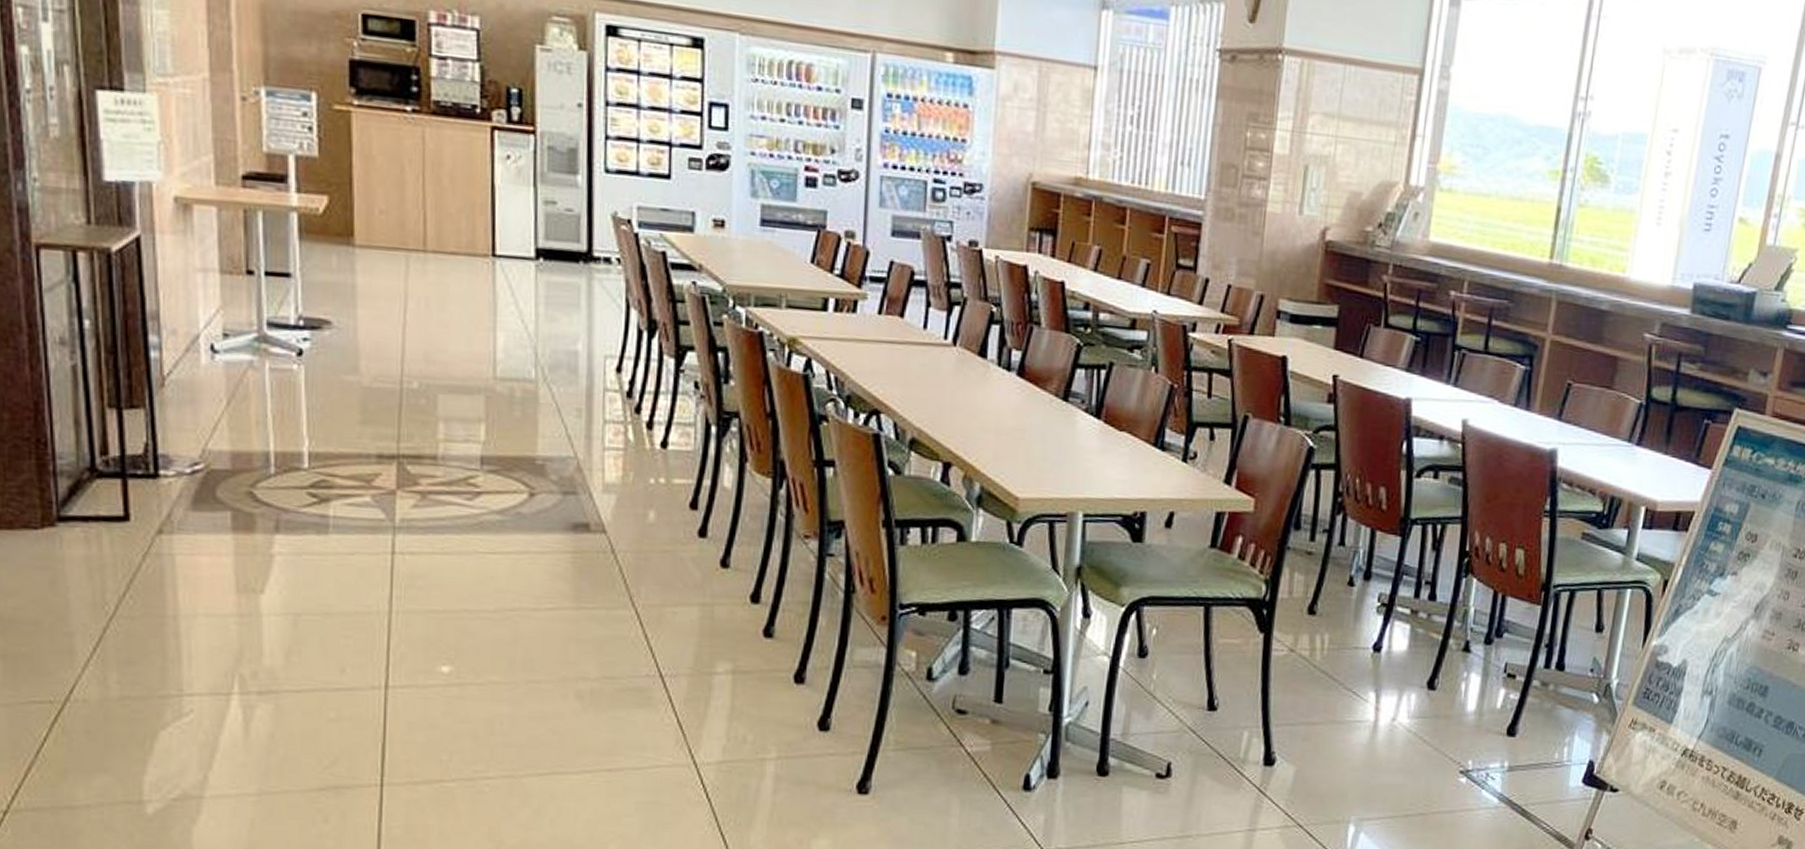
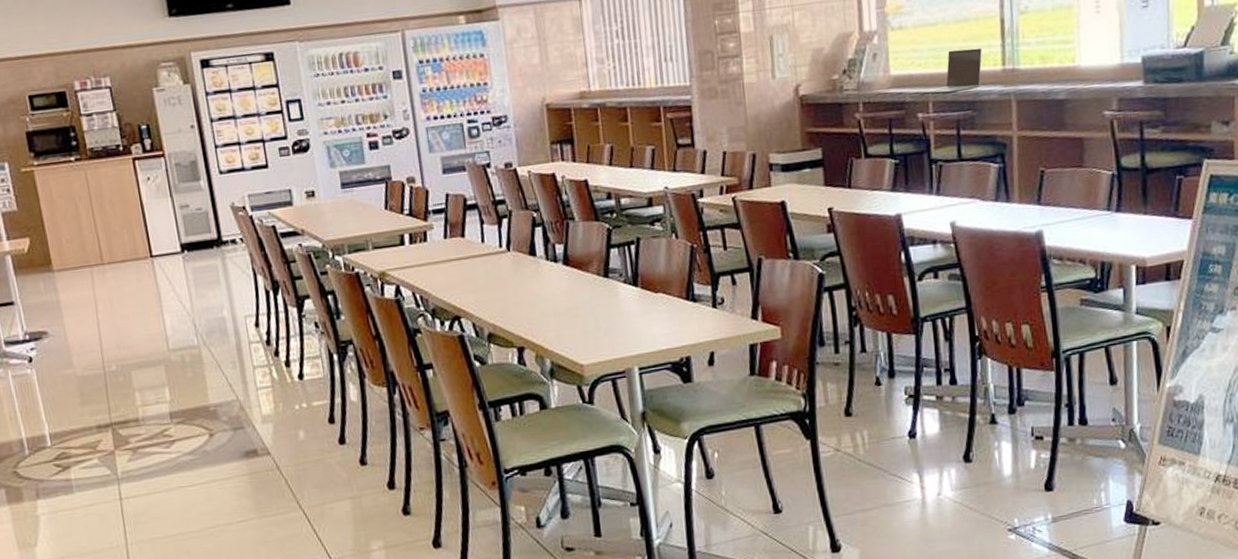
laptop: none [1455,228,1531,277] -> present [918,48,982,94]

